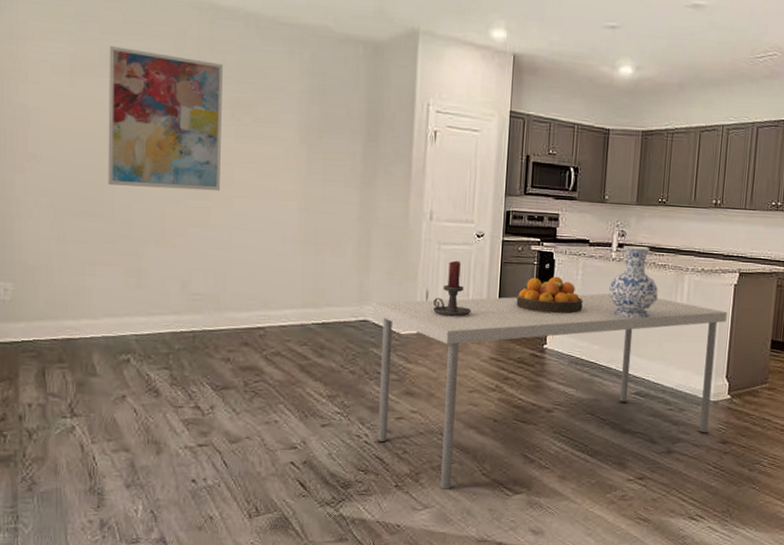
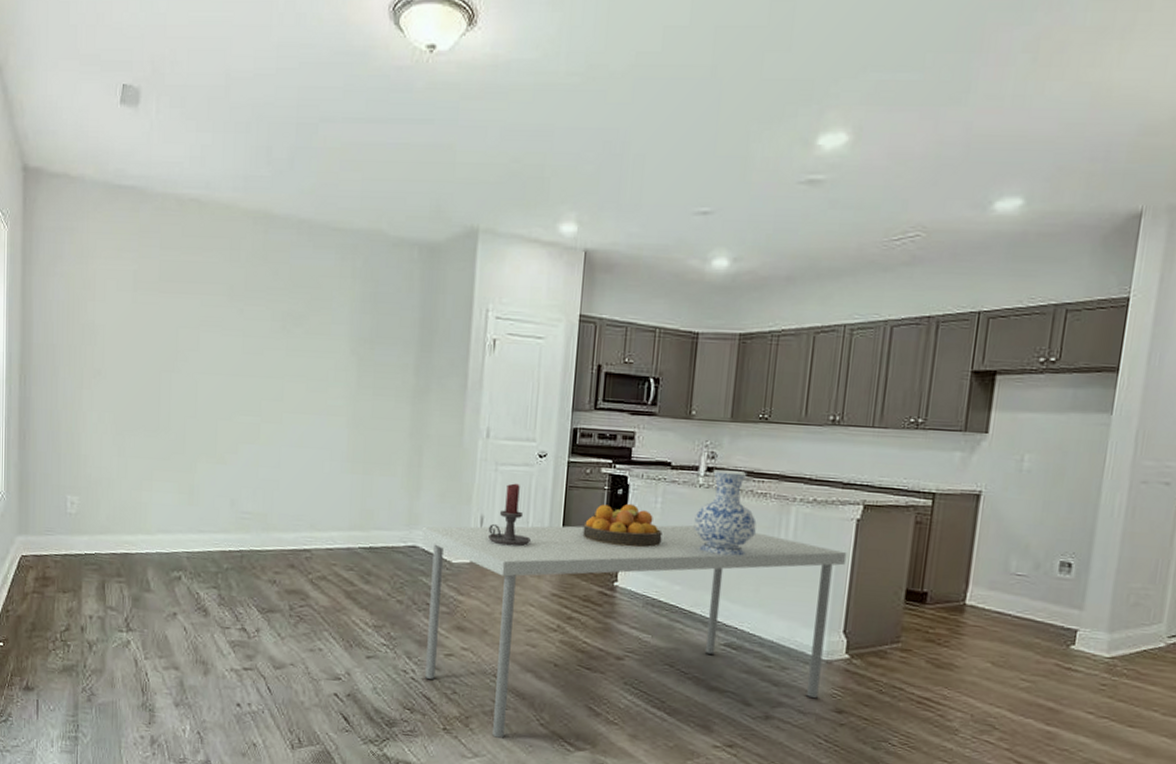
wall art: present [107,46,223,191] -> none [164,261,275,407]

